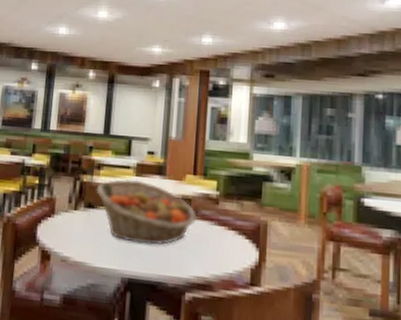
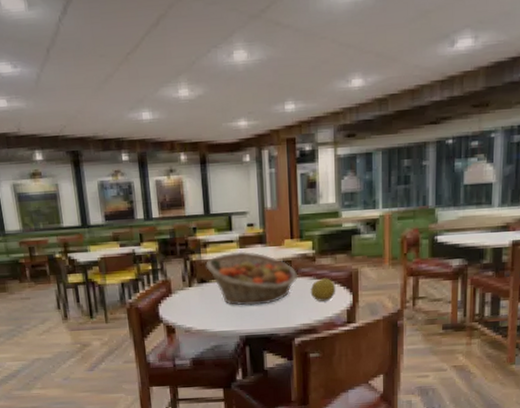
fruit: none [209,225,240,254] -> present [310,278,336,301]

